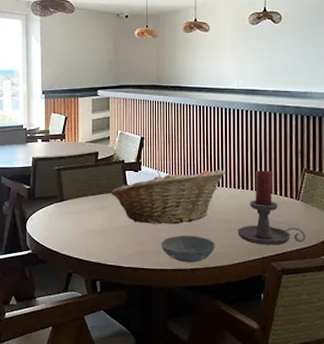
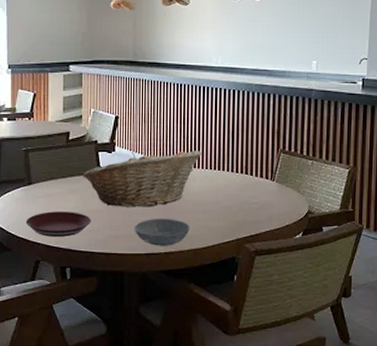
plate: none [58,227,119,251] -> present [25,211,91,237]
candle holder: present [238,170,306,246] -> none [213,151,280,227]

